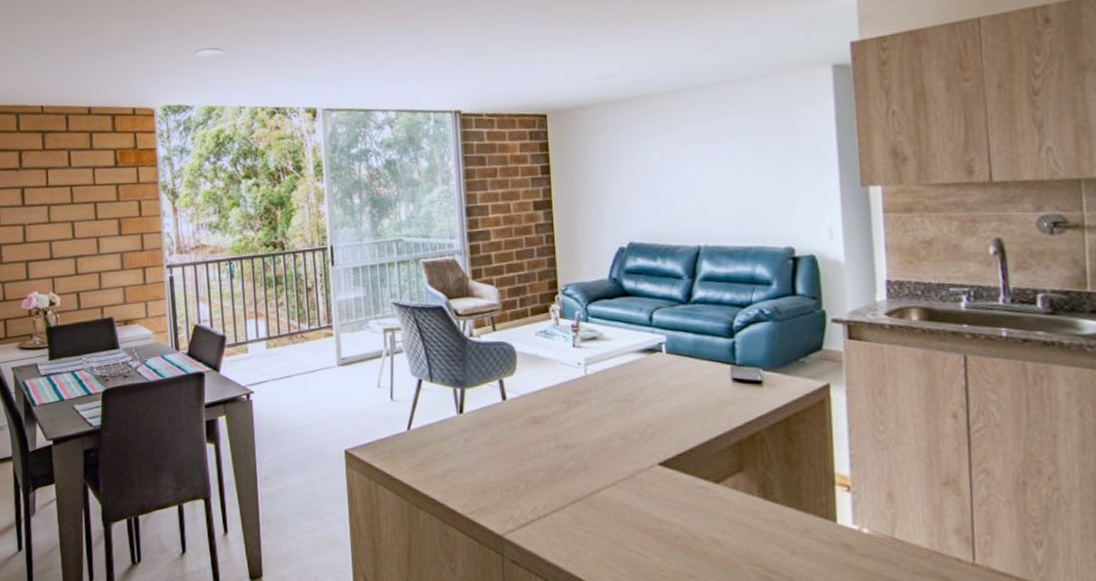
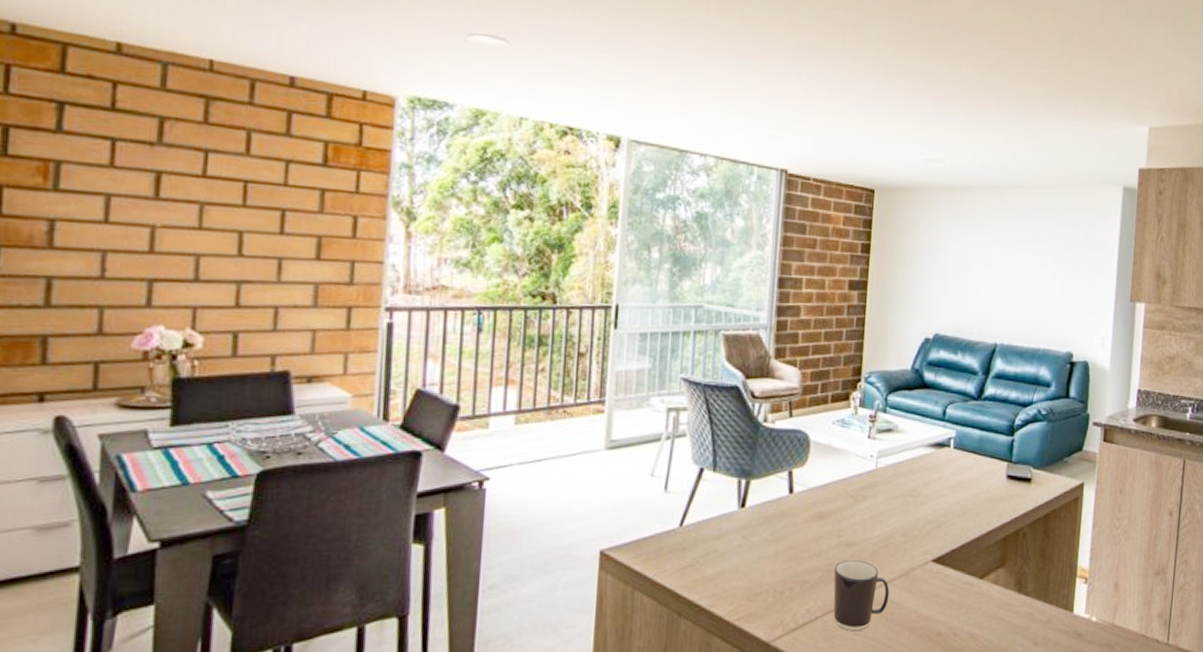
mug: none [555,462,617,529] -> present [833,560,890,630]

